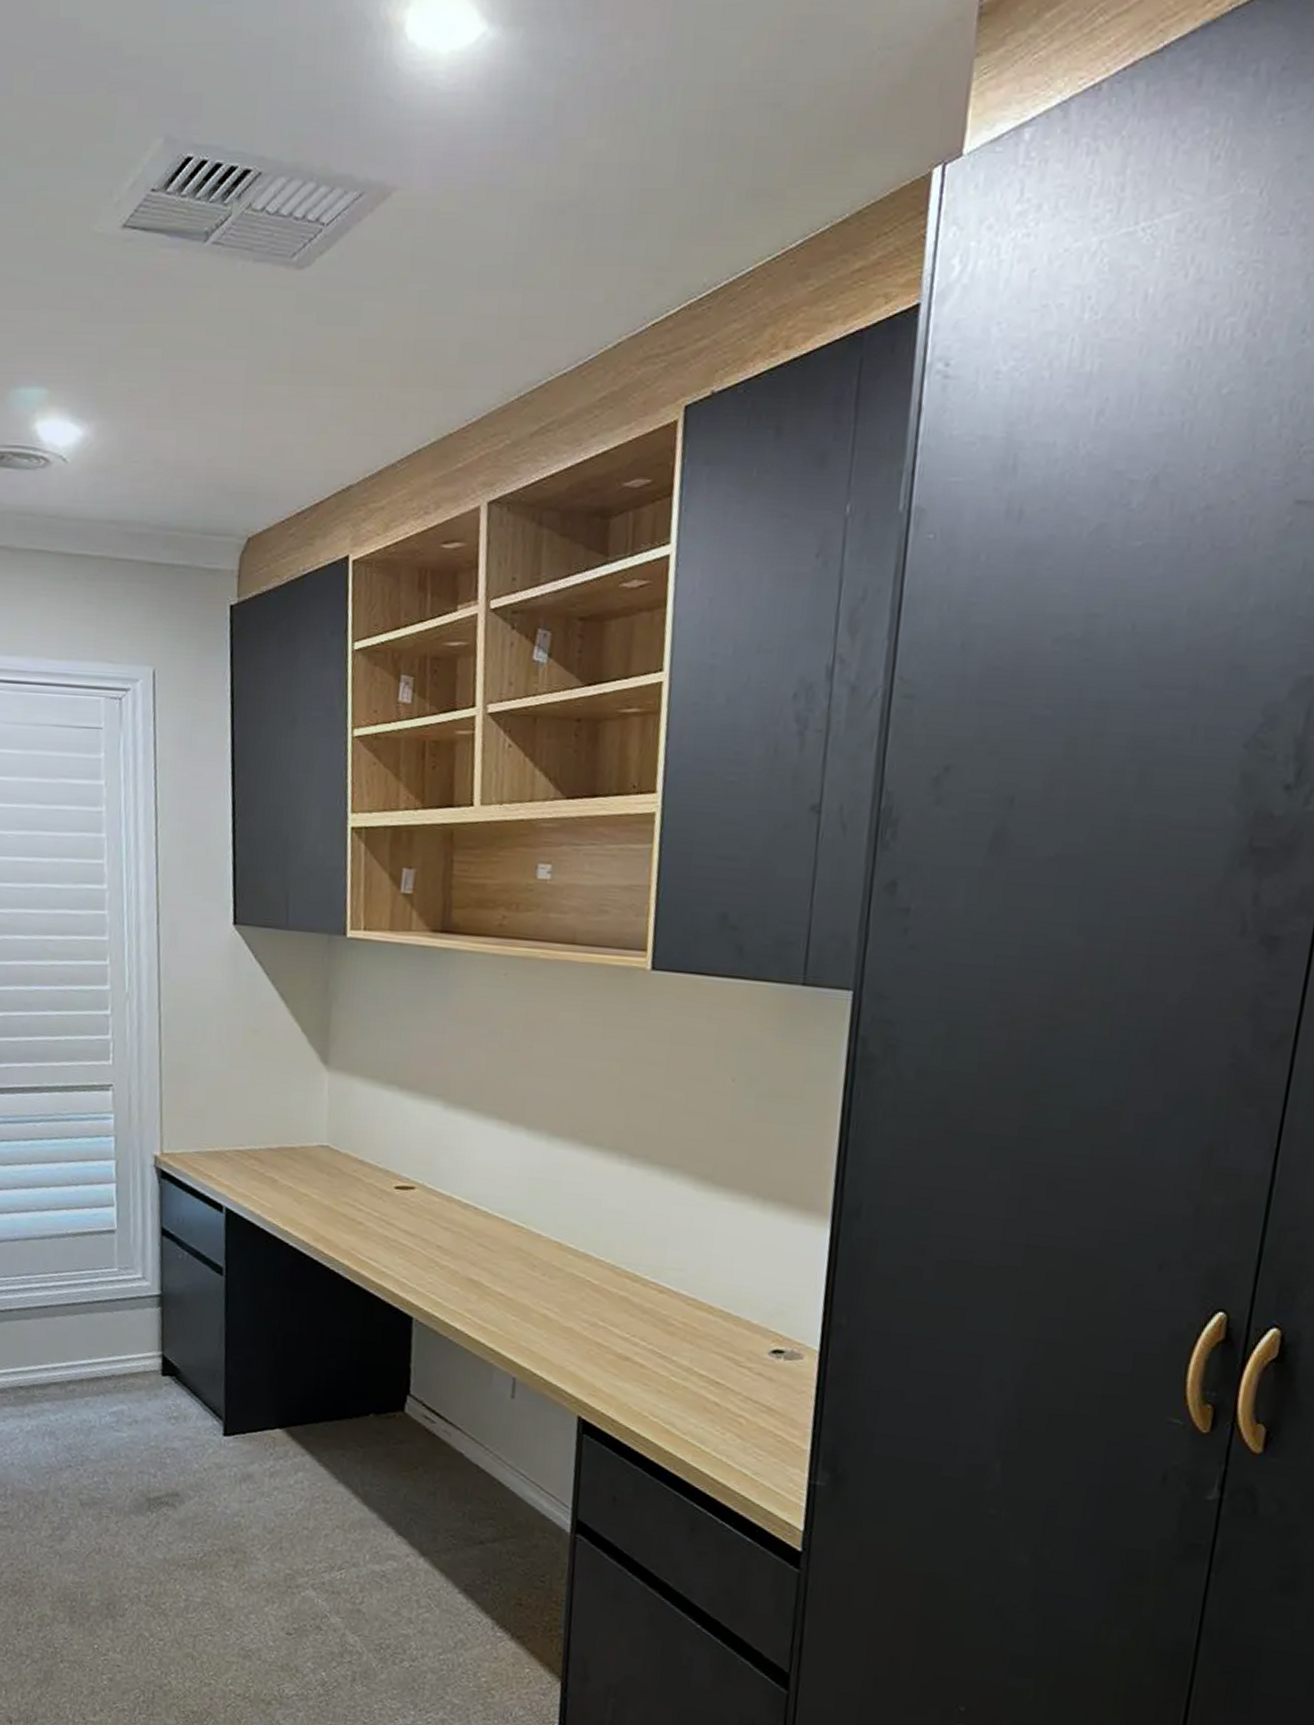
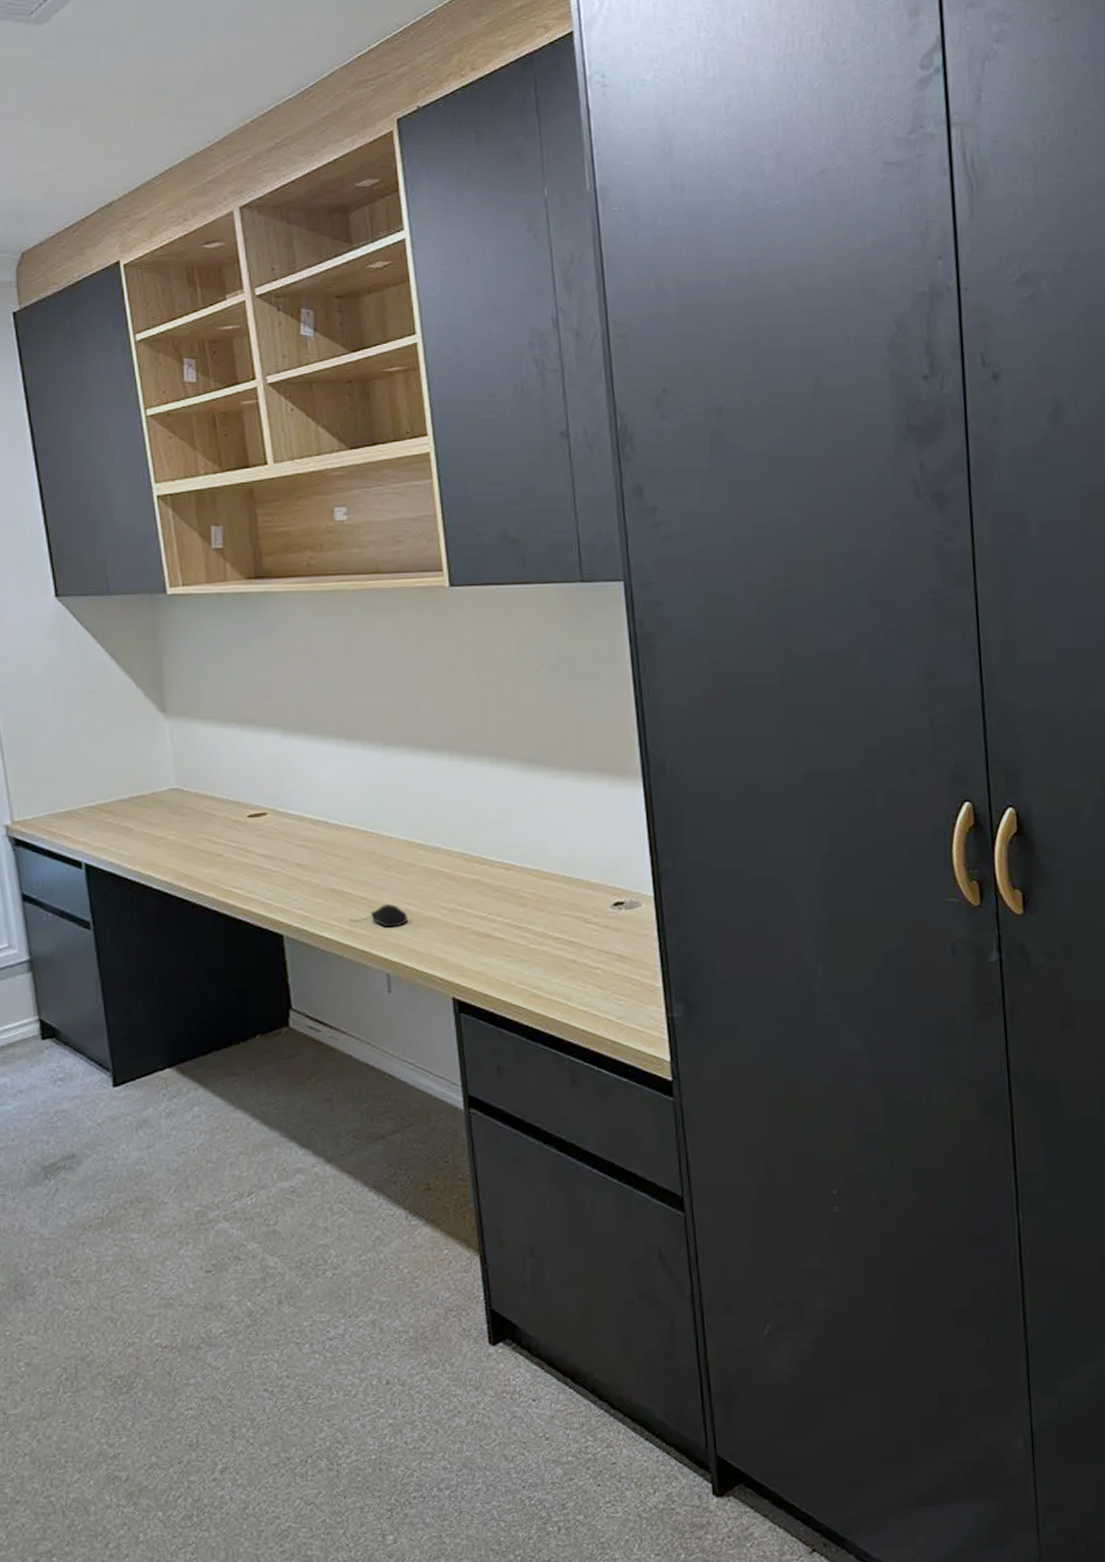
computer mouse: none [482,1305,545,1331] -> present [348,904,407,928]

